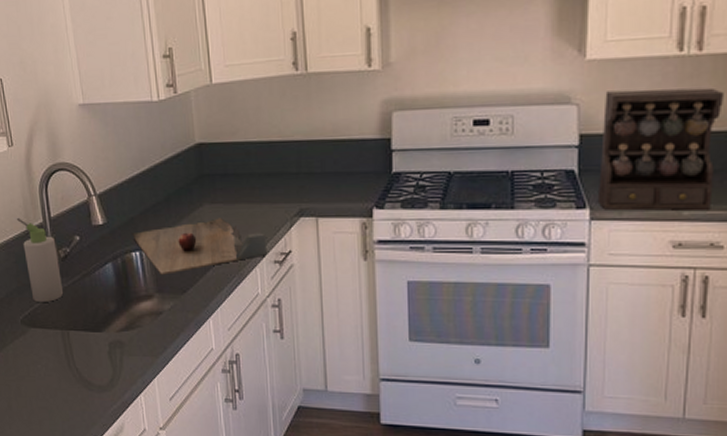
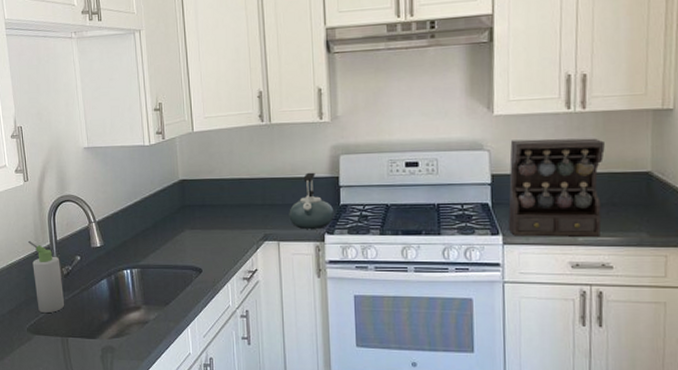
cutting board: present [131,218,267,276] -> none [123,241,237,290]
kettle: none [329,133,385,202] -> present [289,172,335,229]

